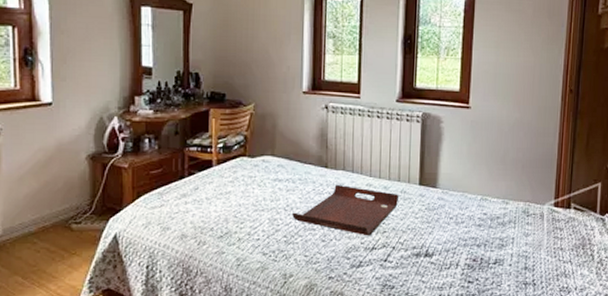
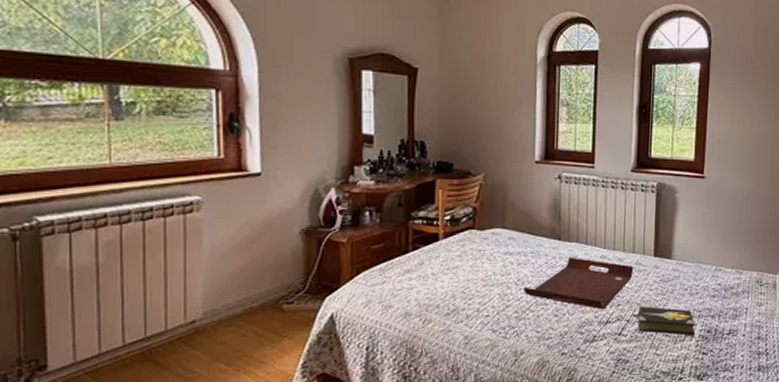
hardback book: none [398,234,461,265] -> present [632,306,695,337]

